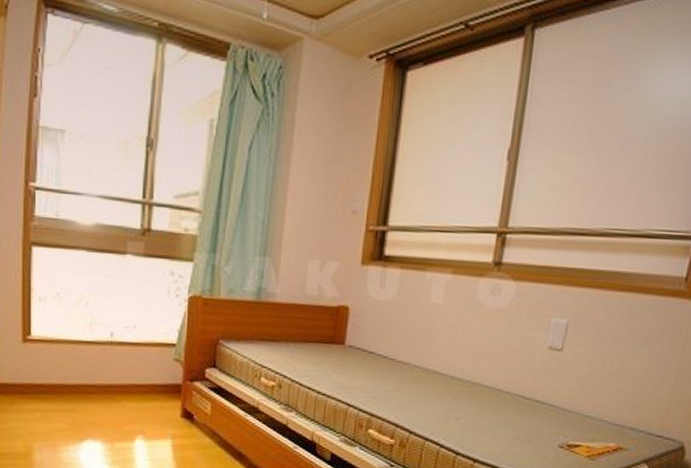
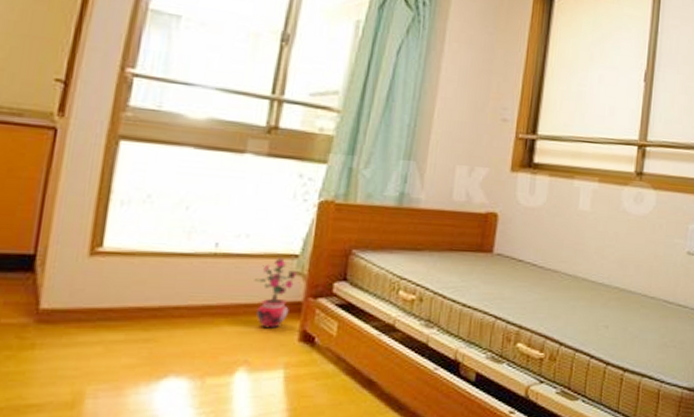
potted plant: none [142,346,175,406] -> present [254,258,297,329]

